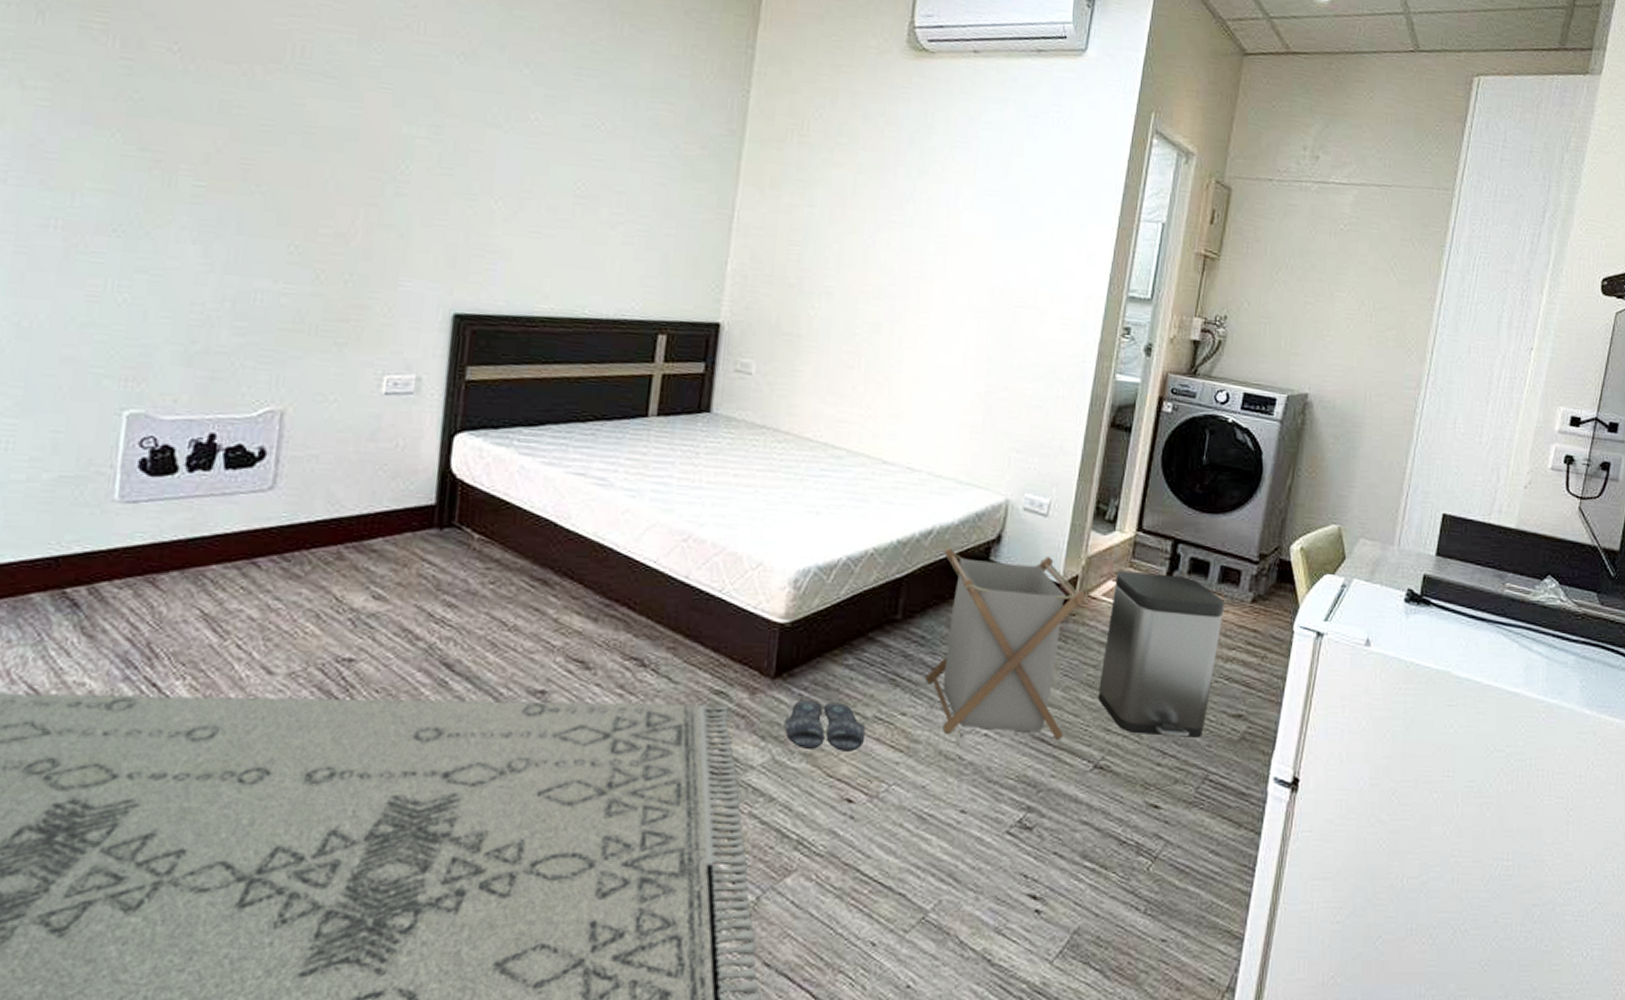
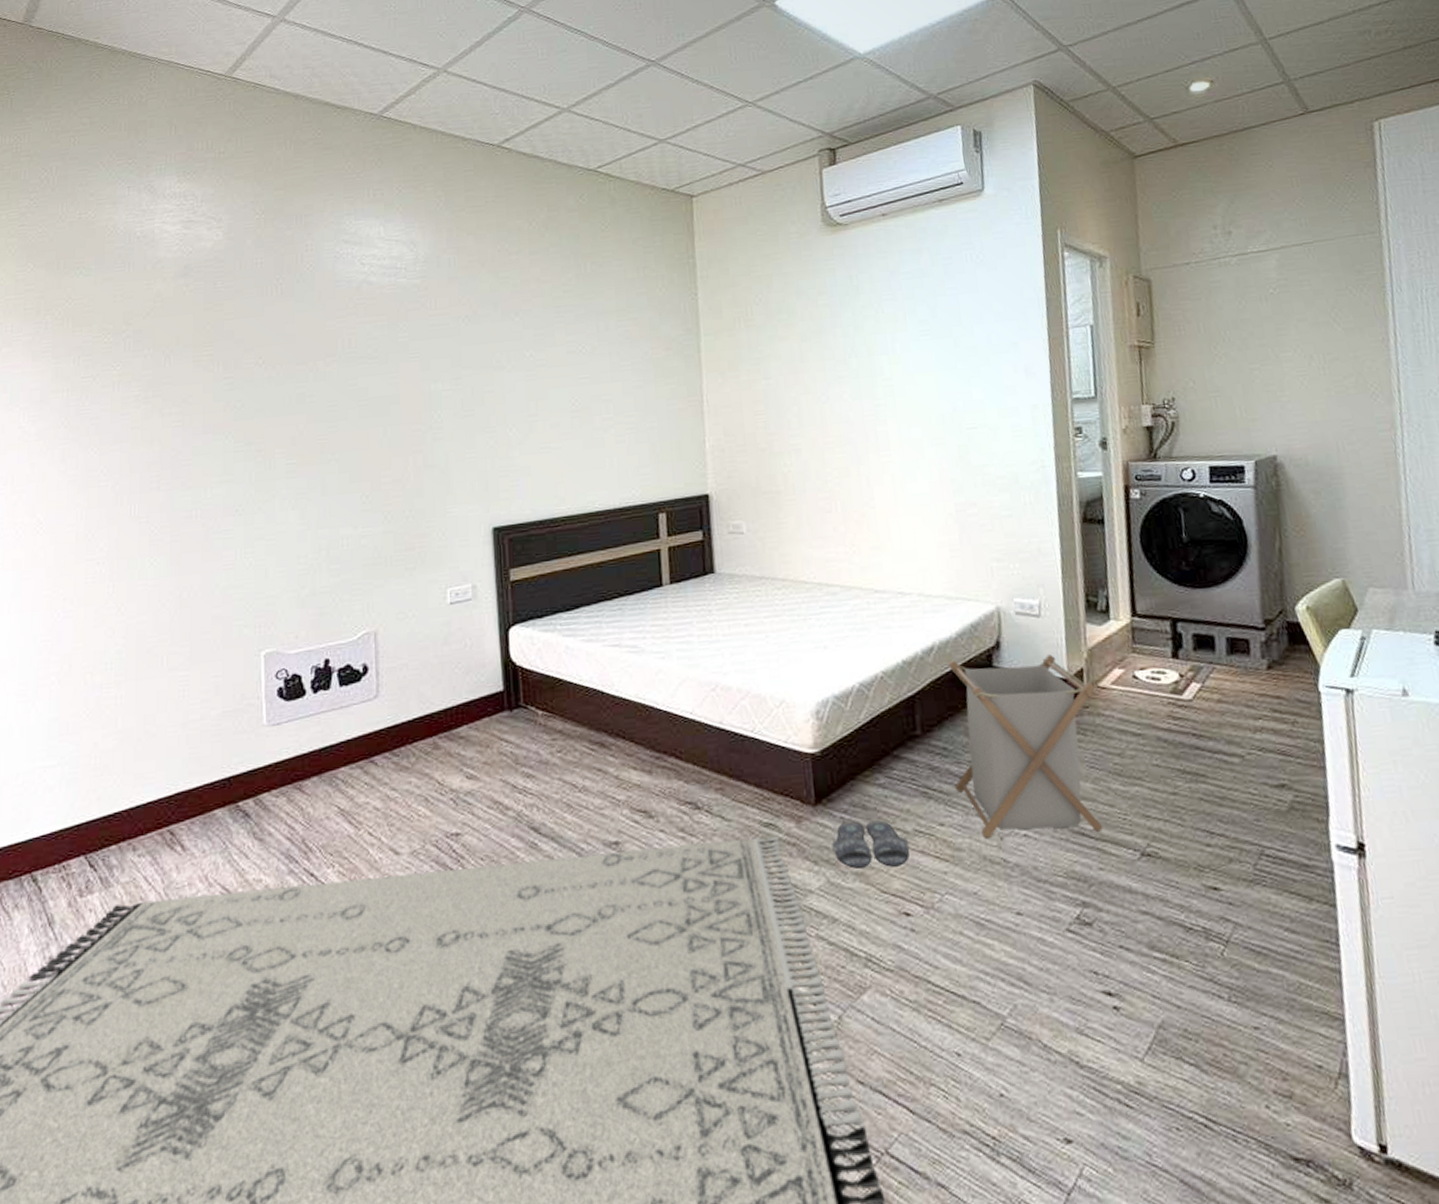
pedal bin: present [1098,570,1226,737] -> none [1120,653,1248,817]

